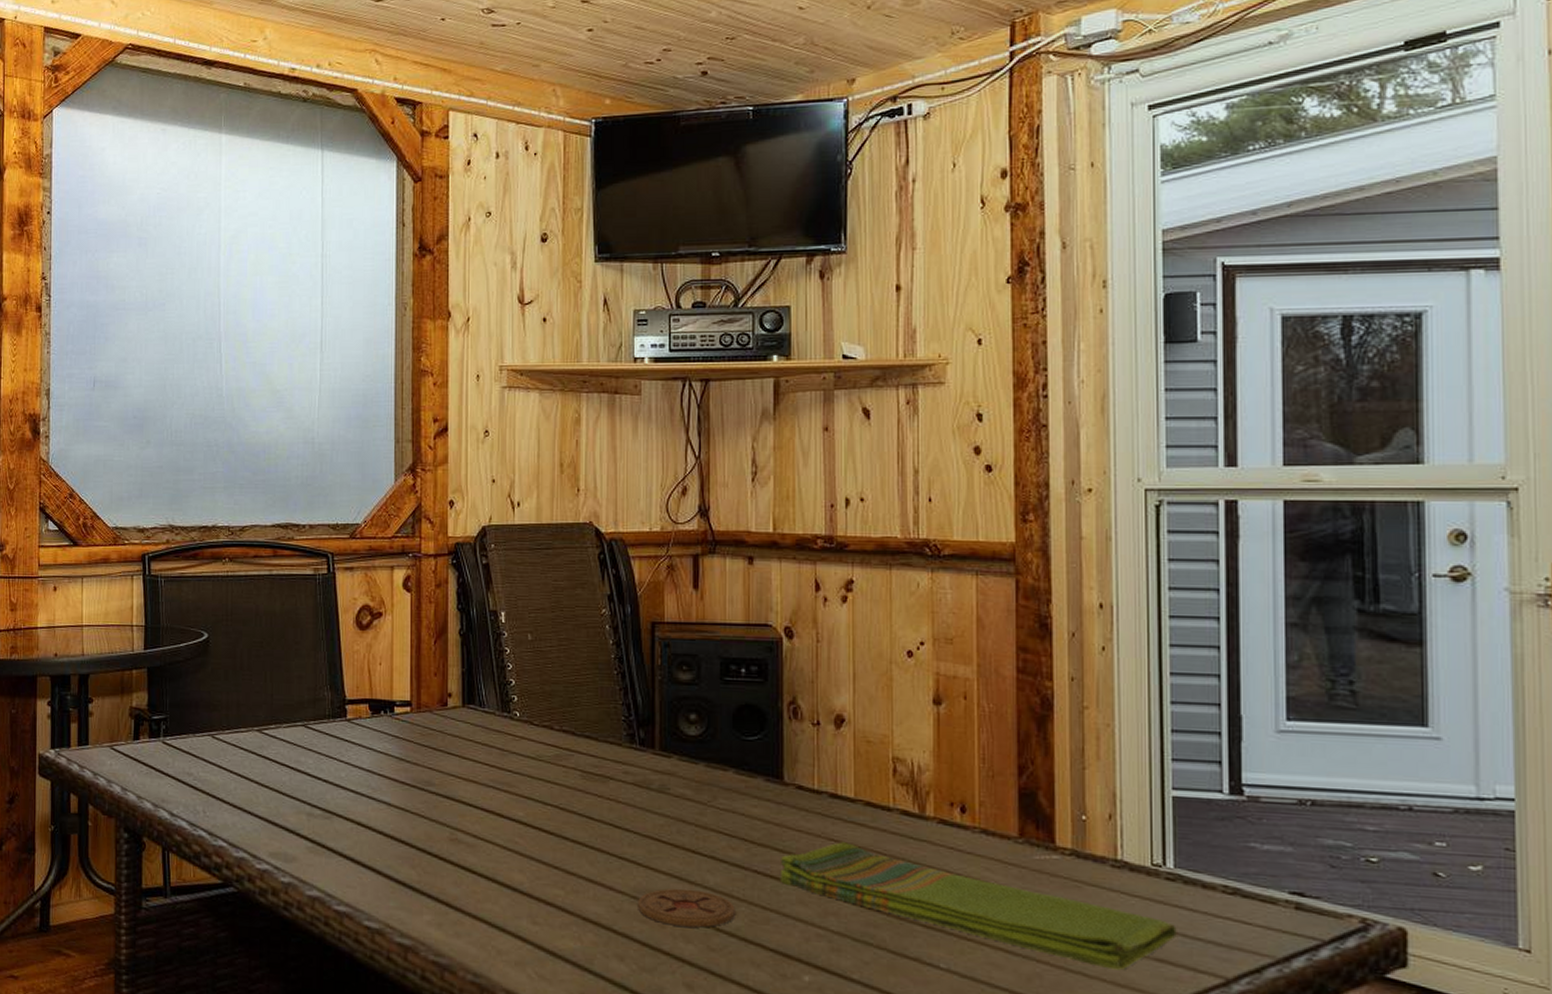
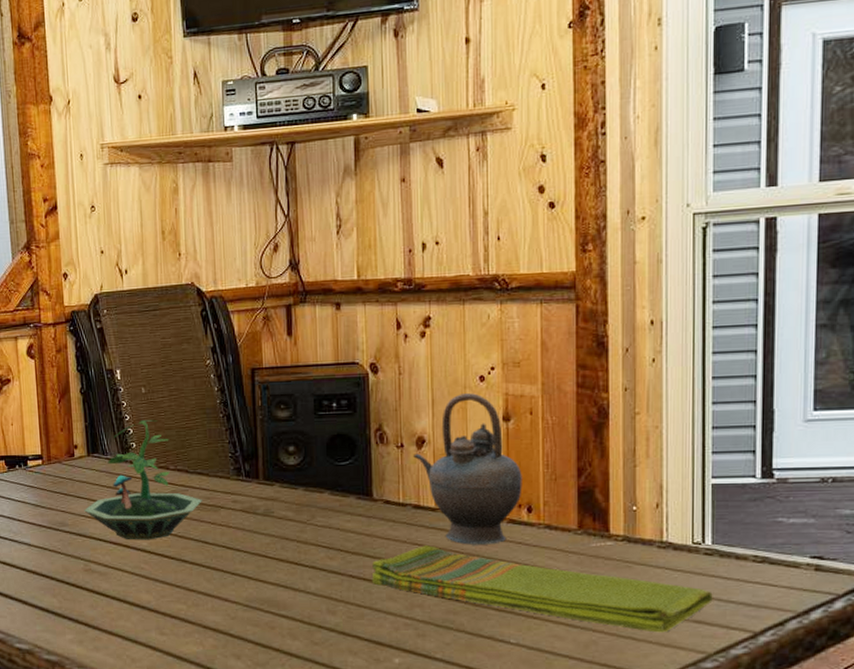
terrarium: none [454,670,589,810] -> present [84,419,202,540]
coaster: present [638,888,735,928] -> none [250,595,334,626]
teapot: none [831,669,955,848] -> present [413,393,522,545]

